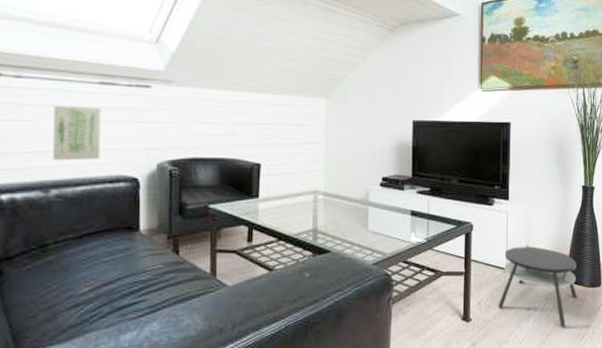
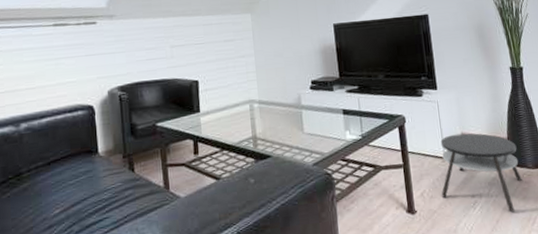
wall art: present [53,105,101,161] -> none [18,47,59,98]

